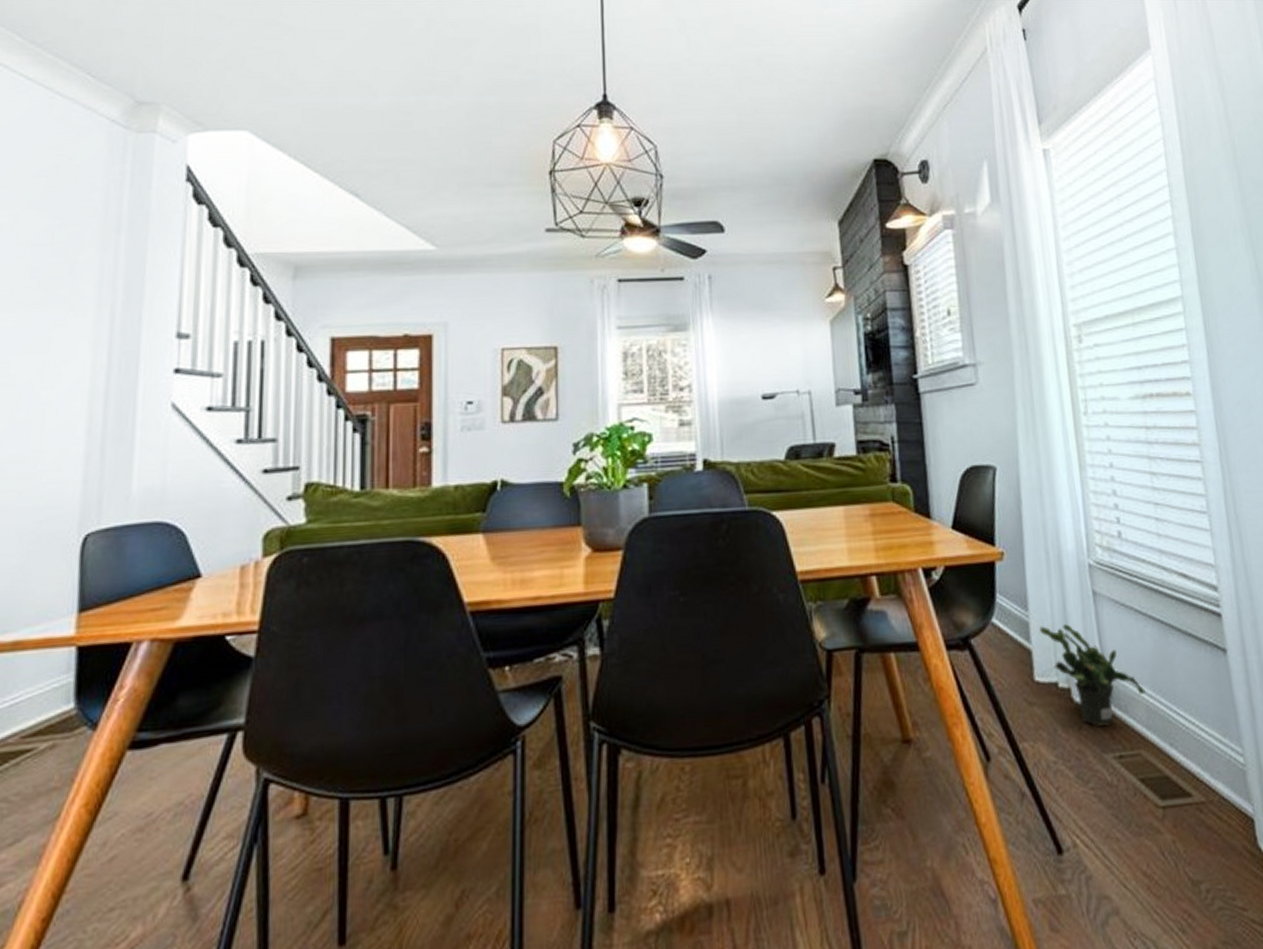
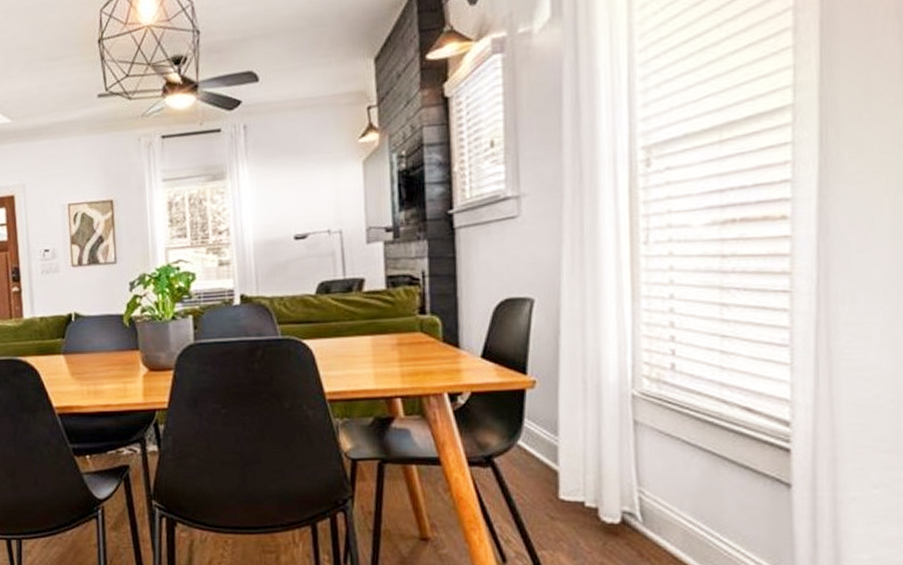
potted plant: present [1039,624,1146,726] -> none [569,450,684,544]

